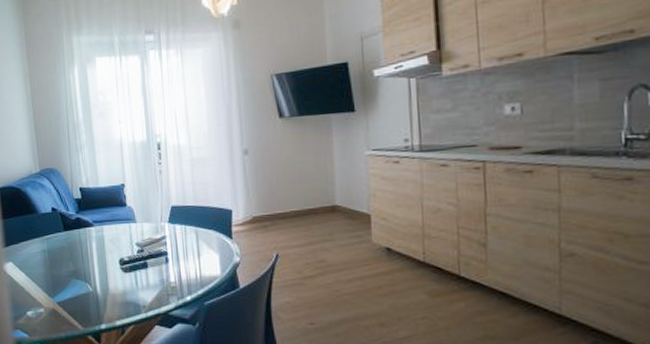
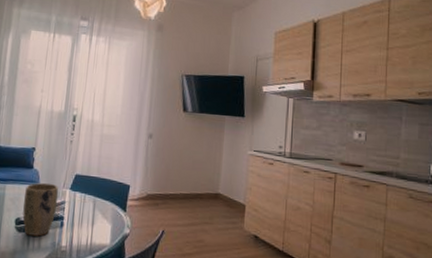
plant pot: none [123,219,159,275] -> present [22,182,58,237]

